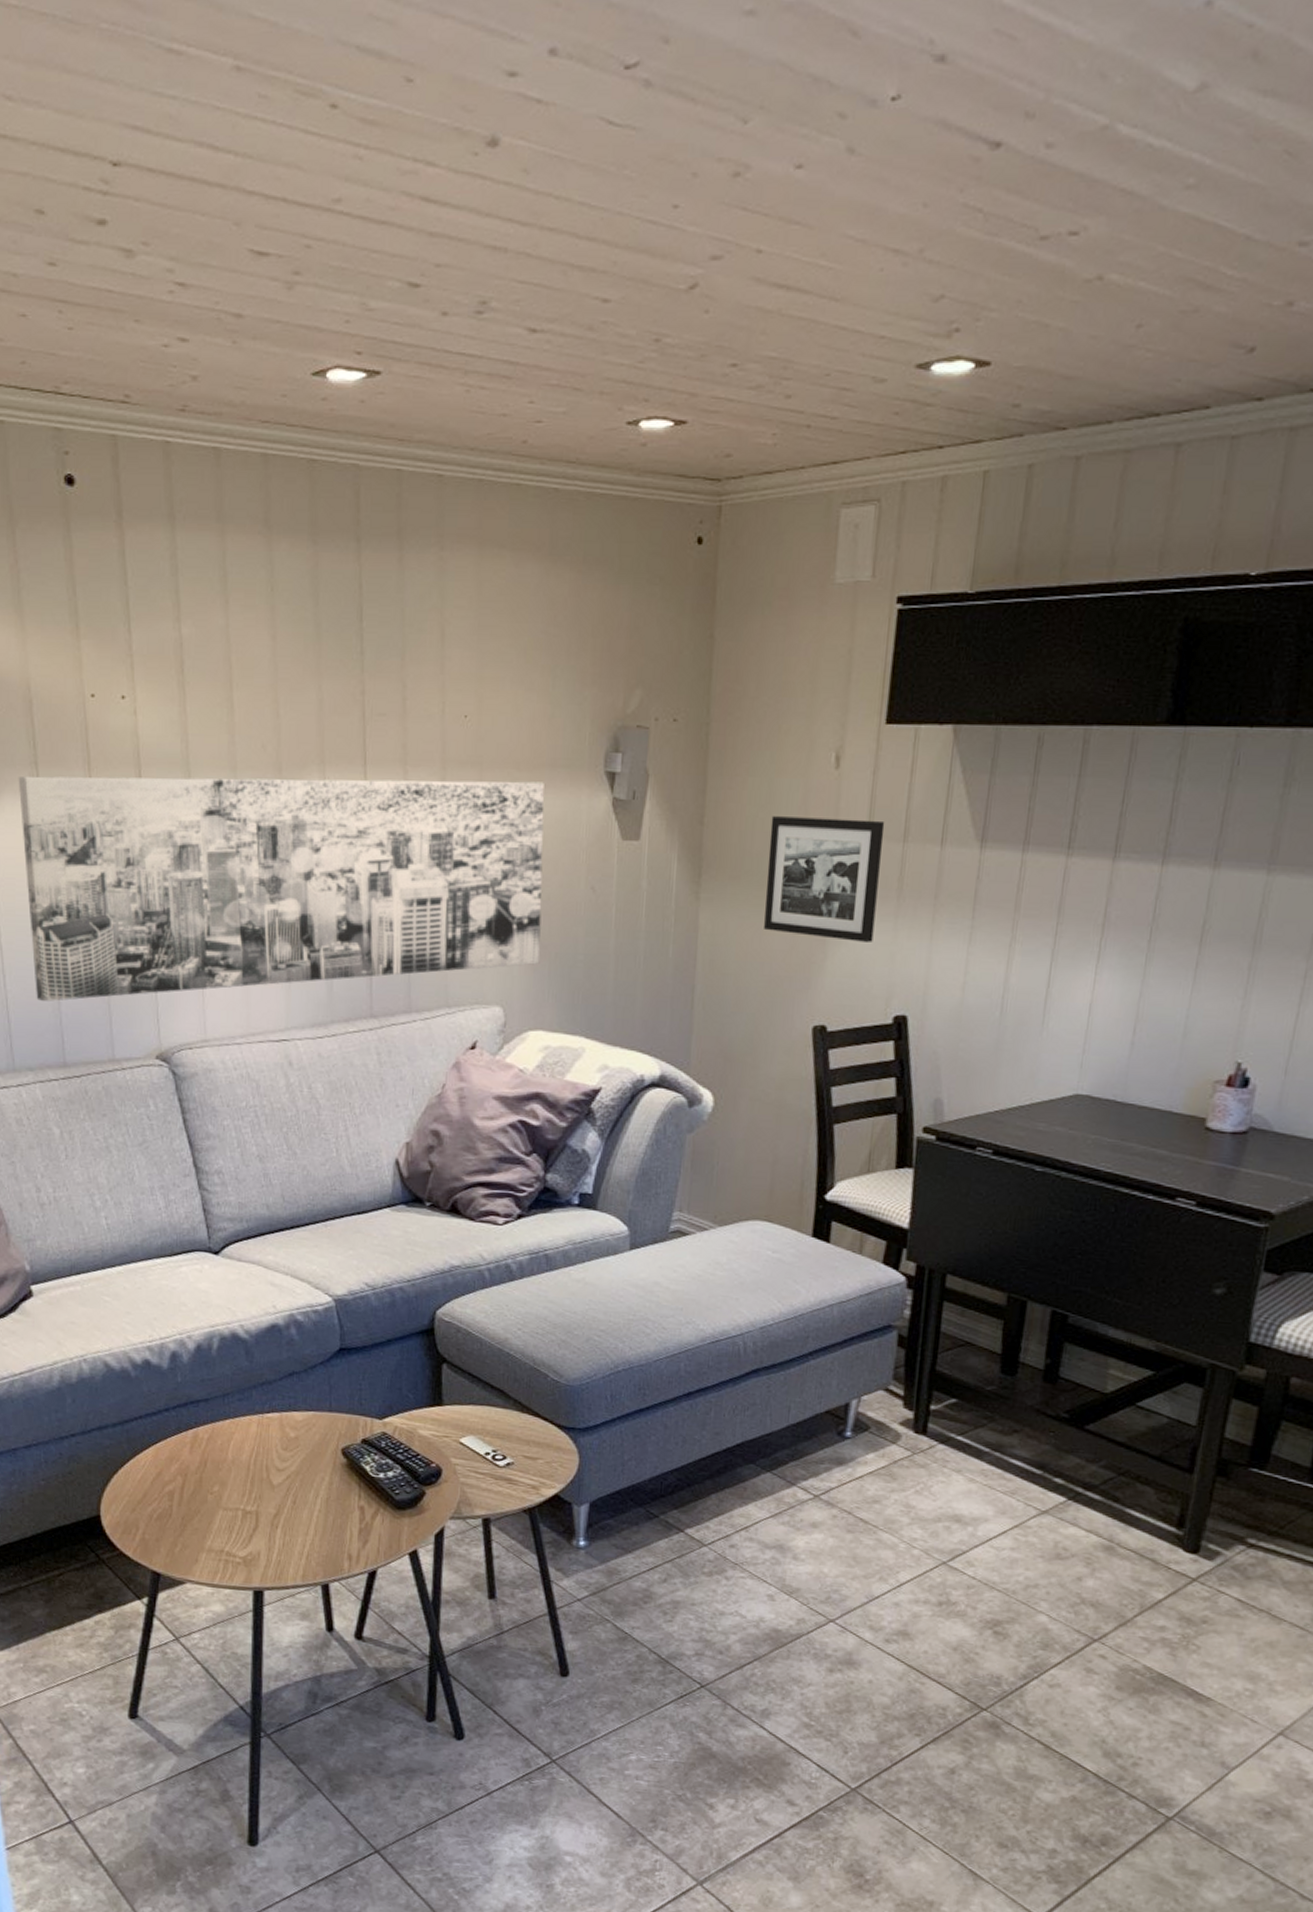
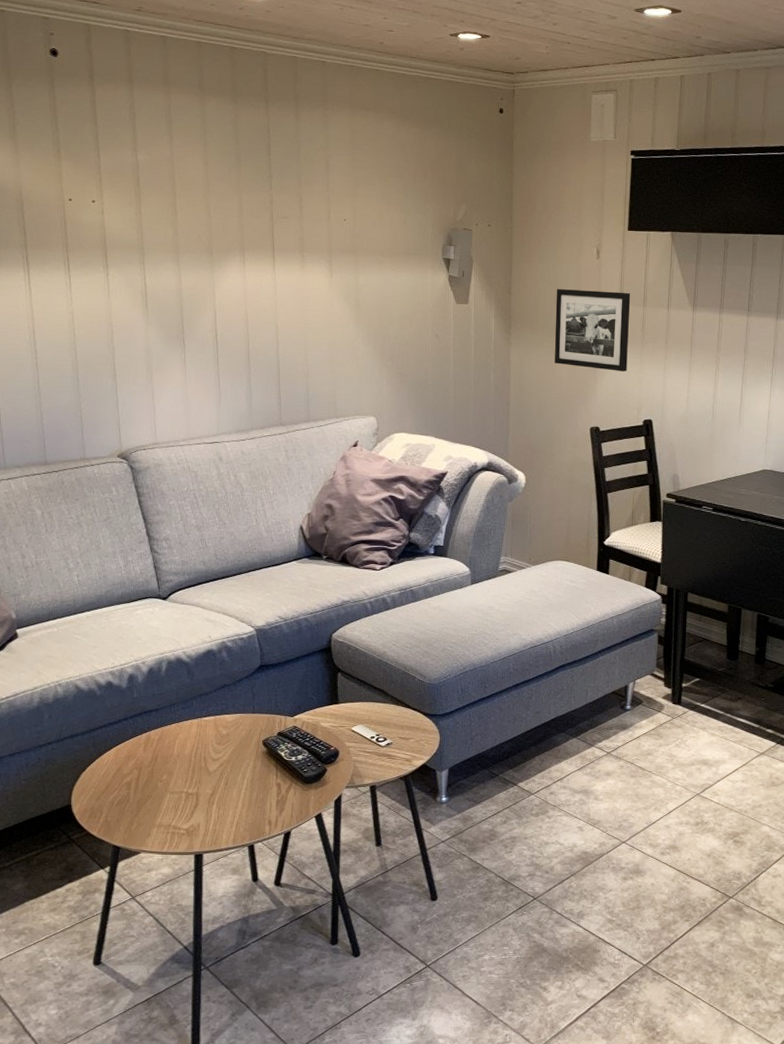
wall art: present [18,776,545,1001] -> none [11,255,402,417]

